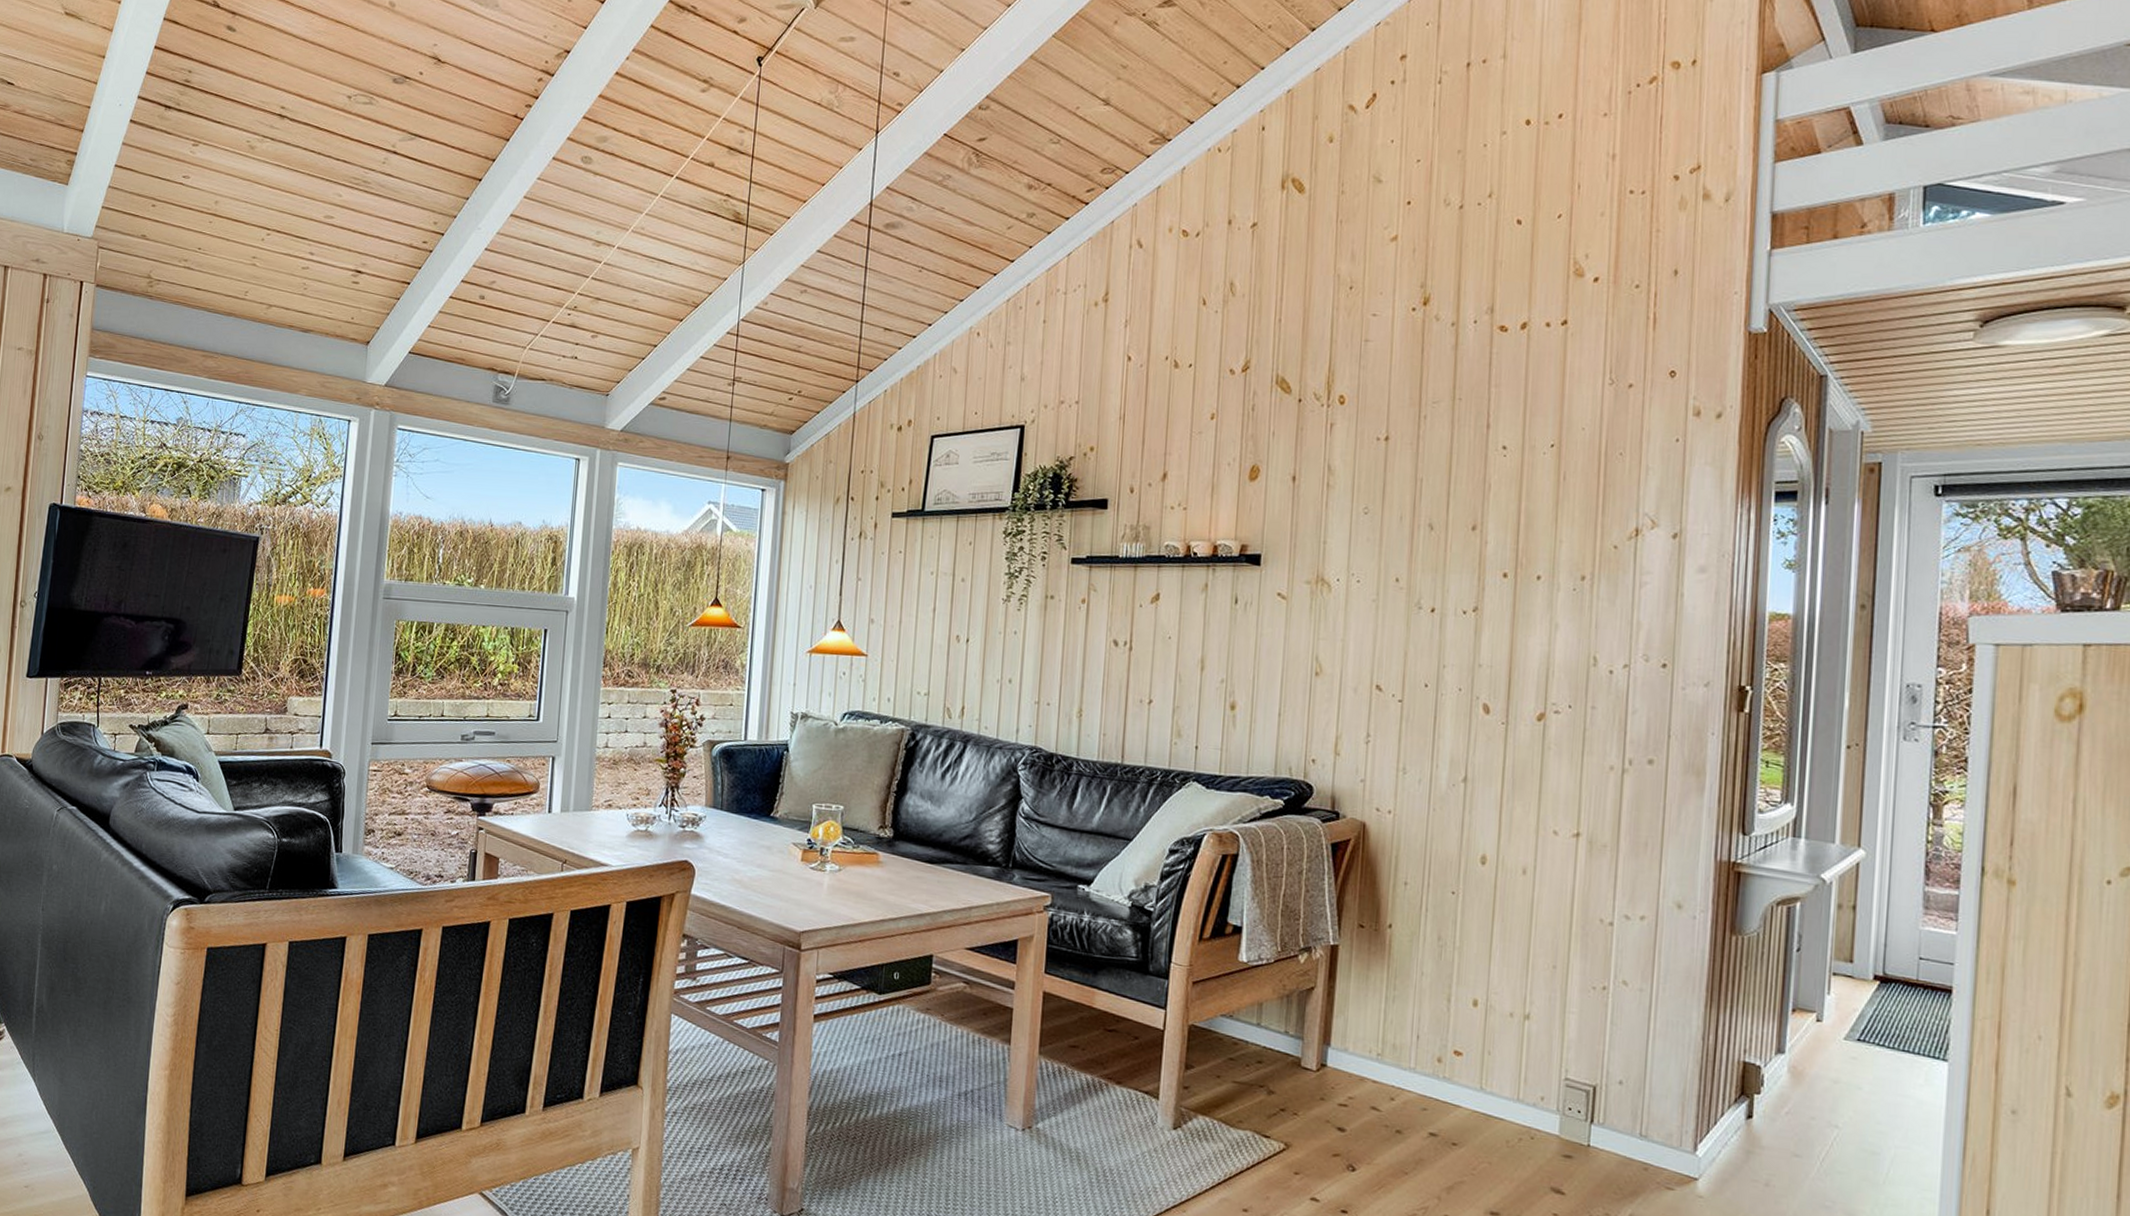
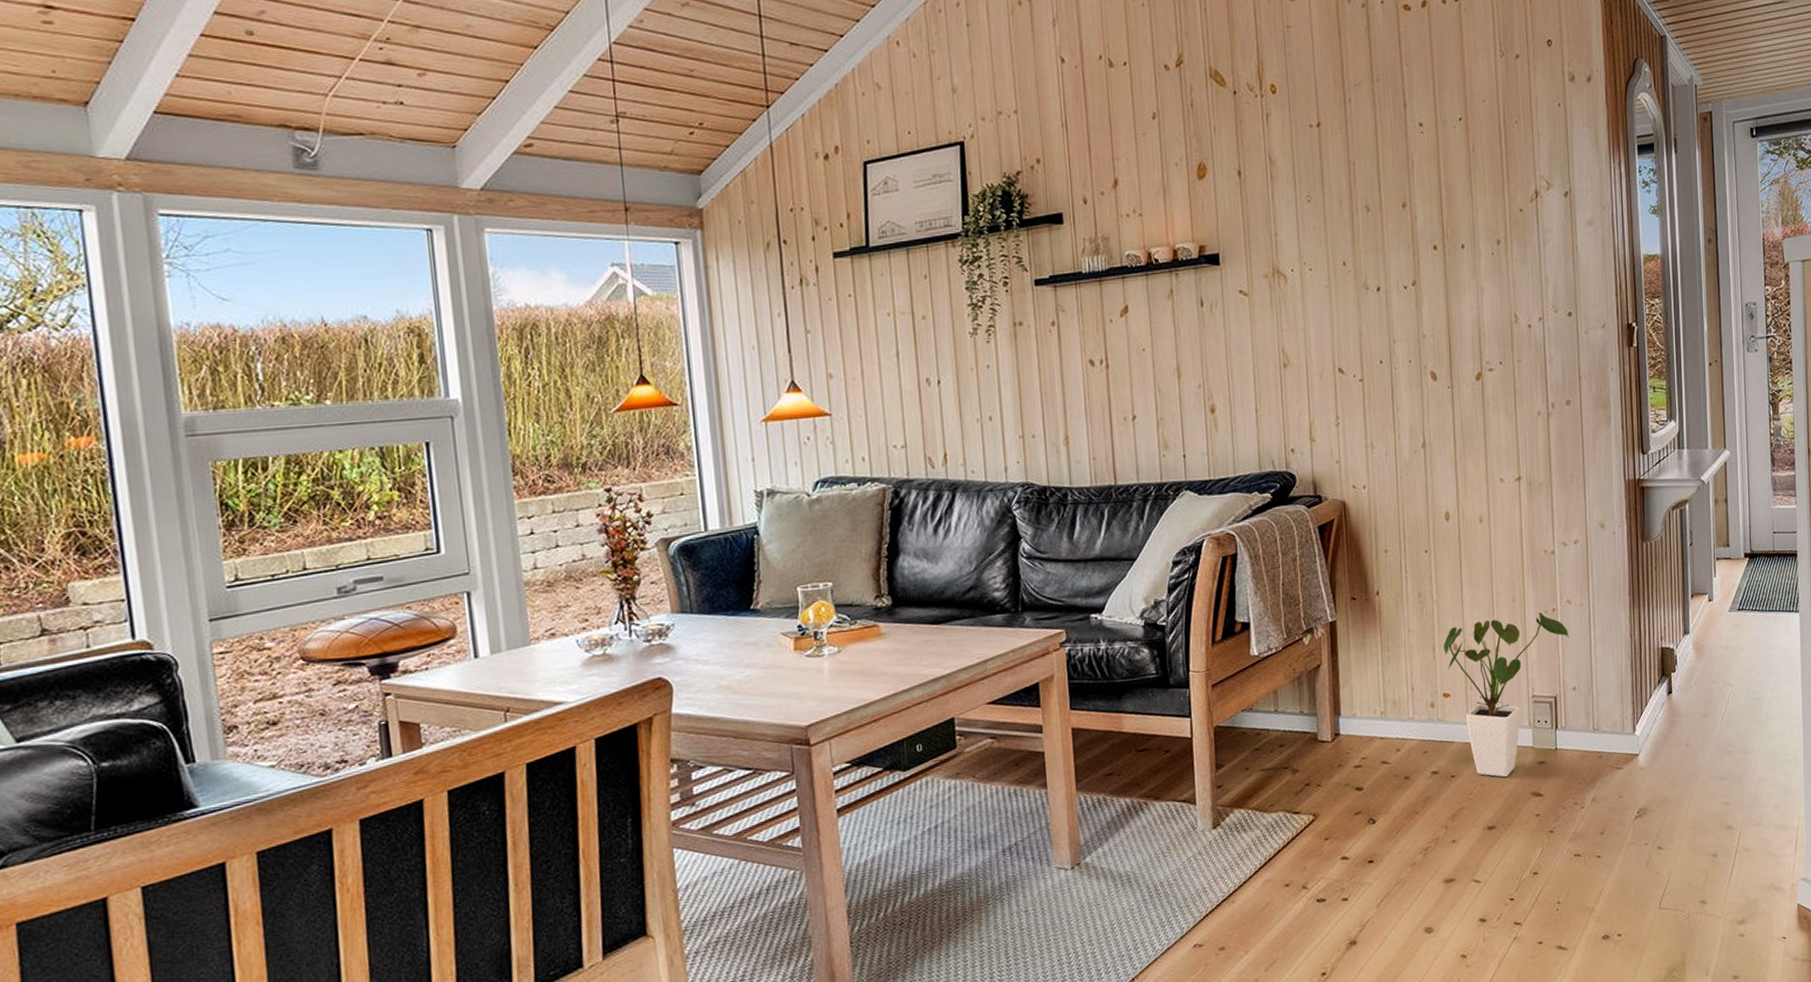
house plant: none [1461,981,1622,1162] -> present [1443,612,1570,778]

